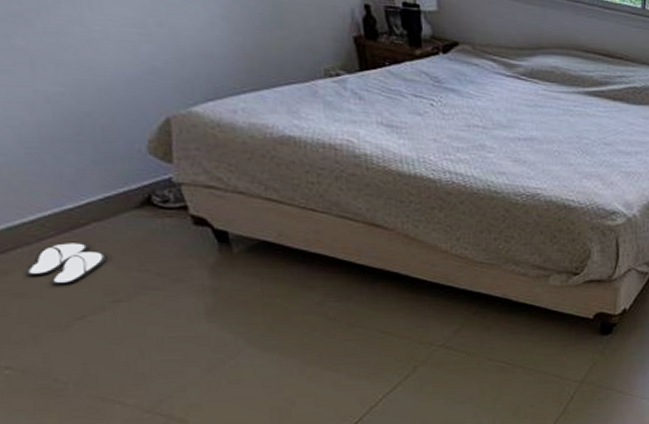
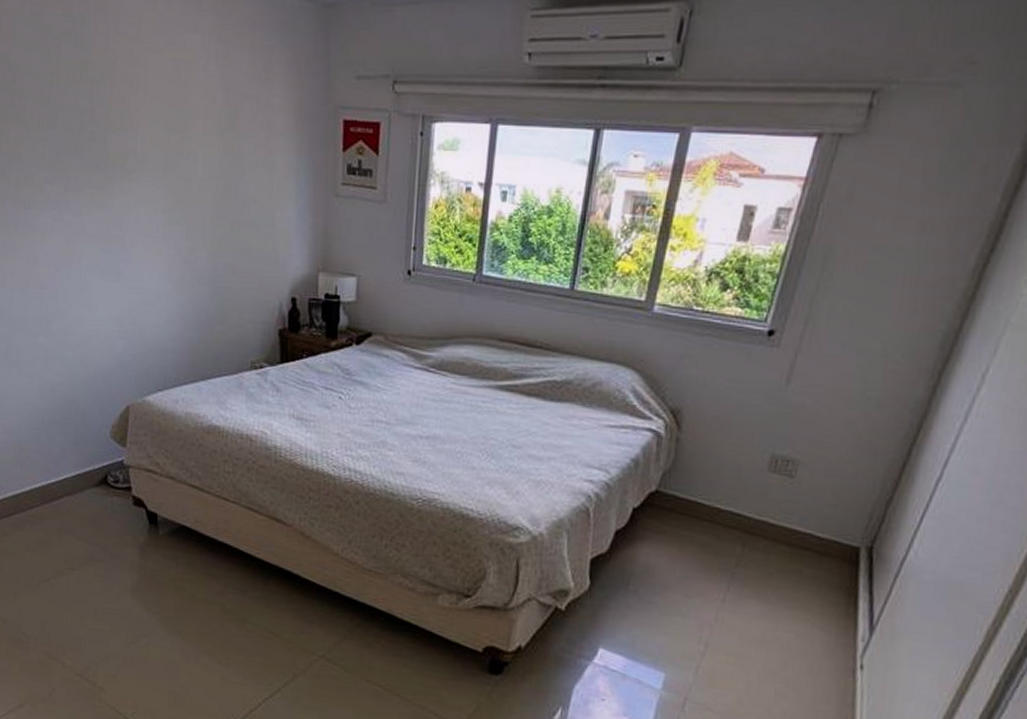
slippers: present [25,243,106,286] -> none [18,512,70,550]

